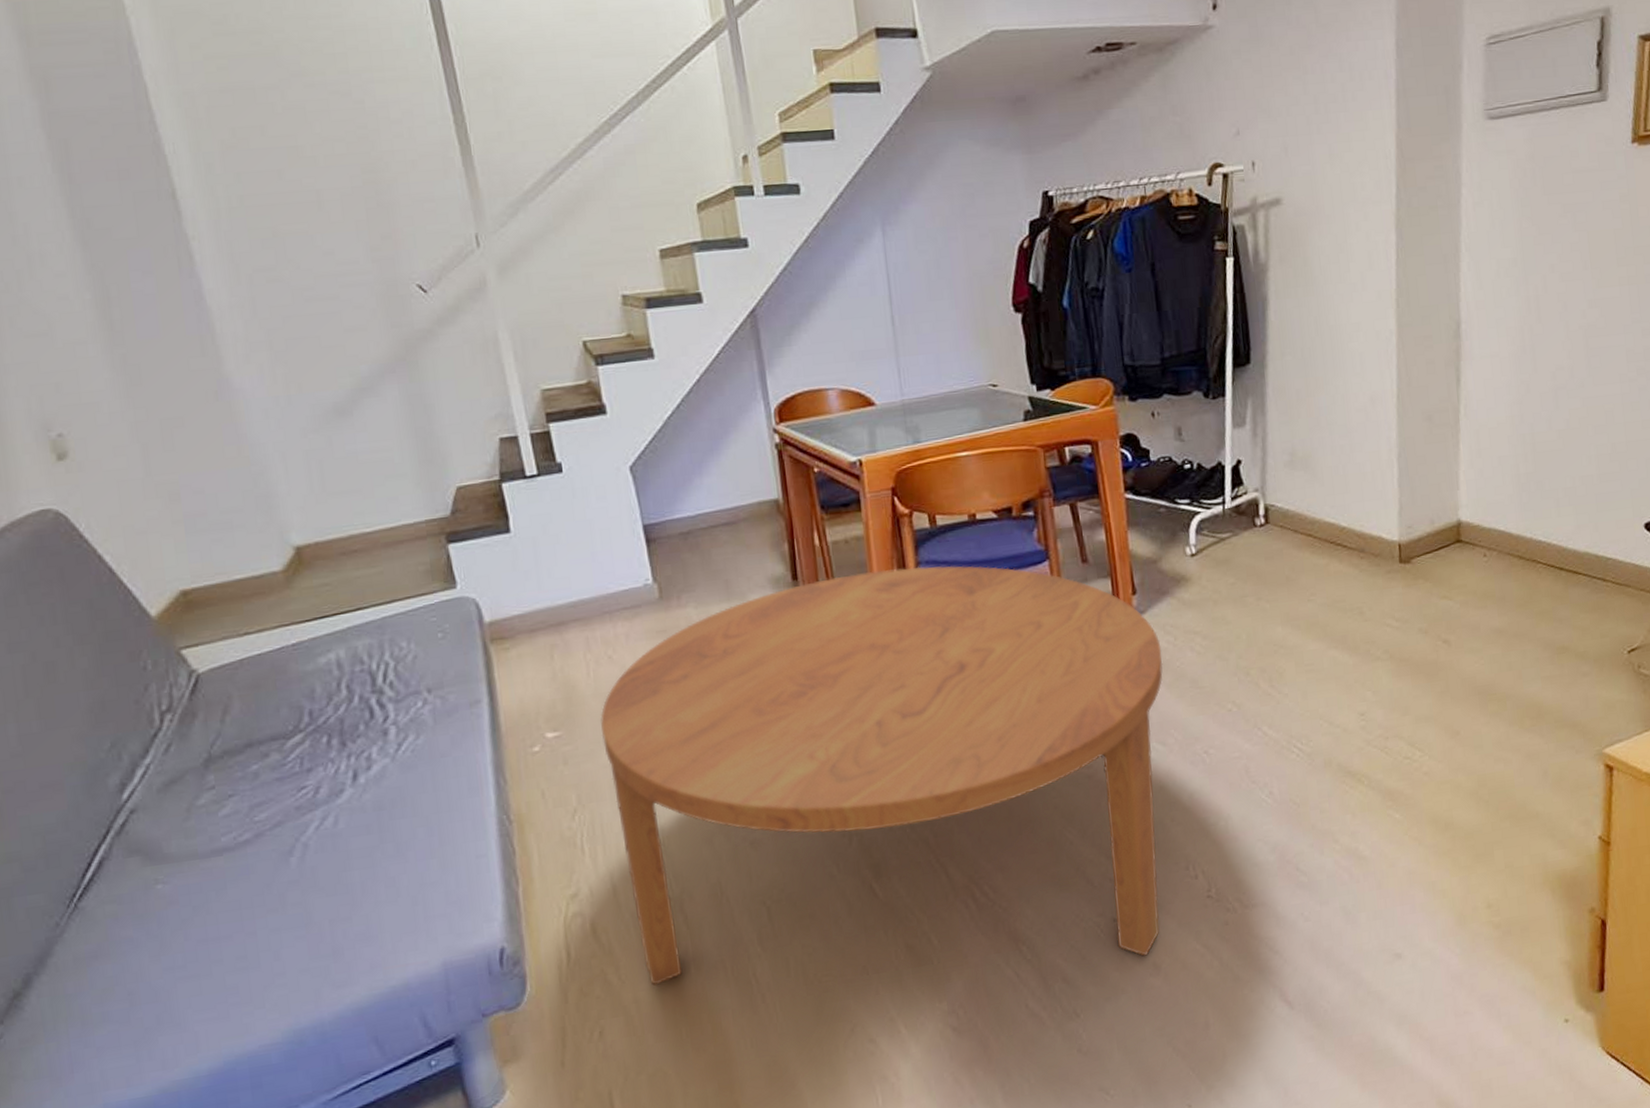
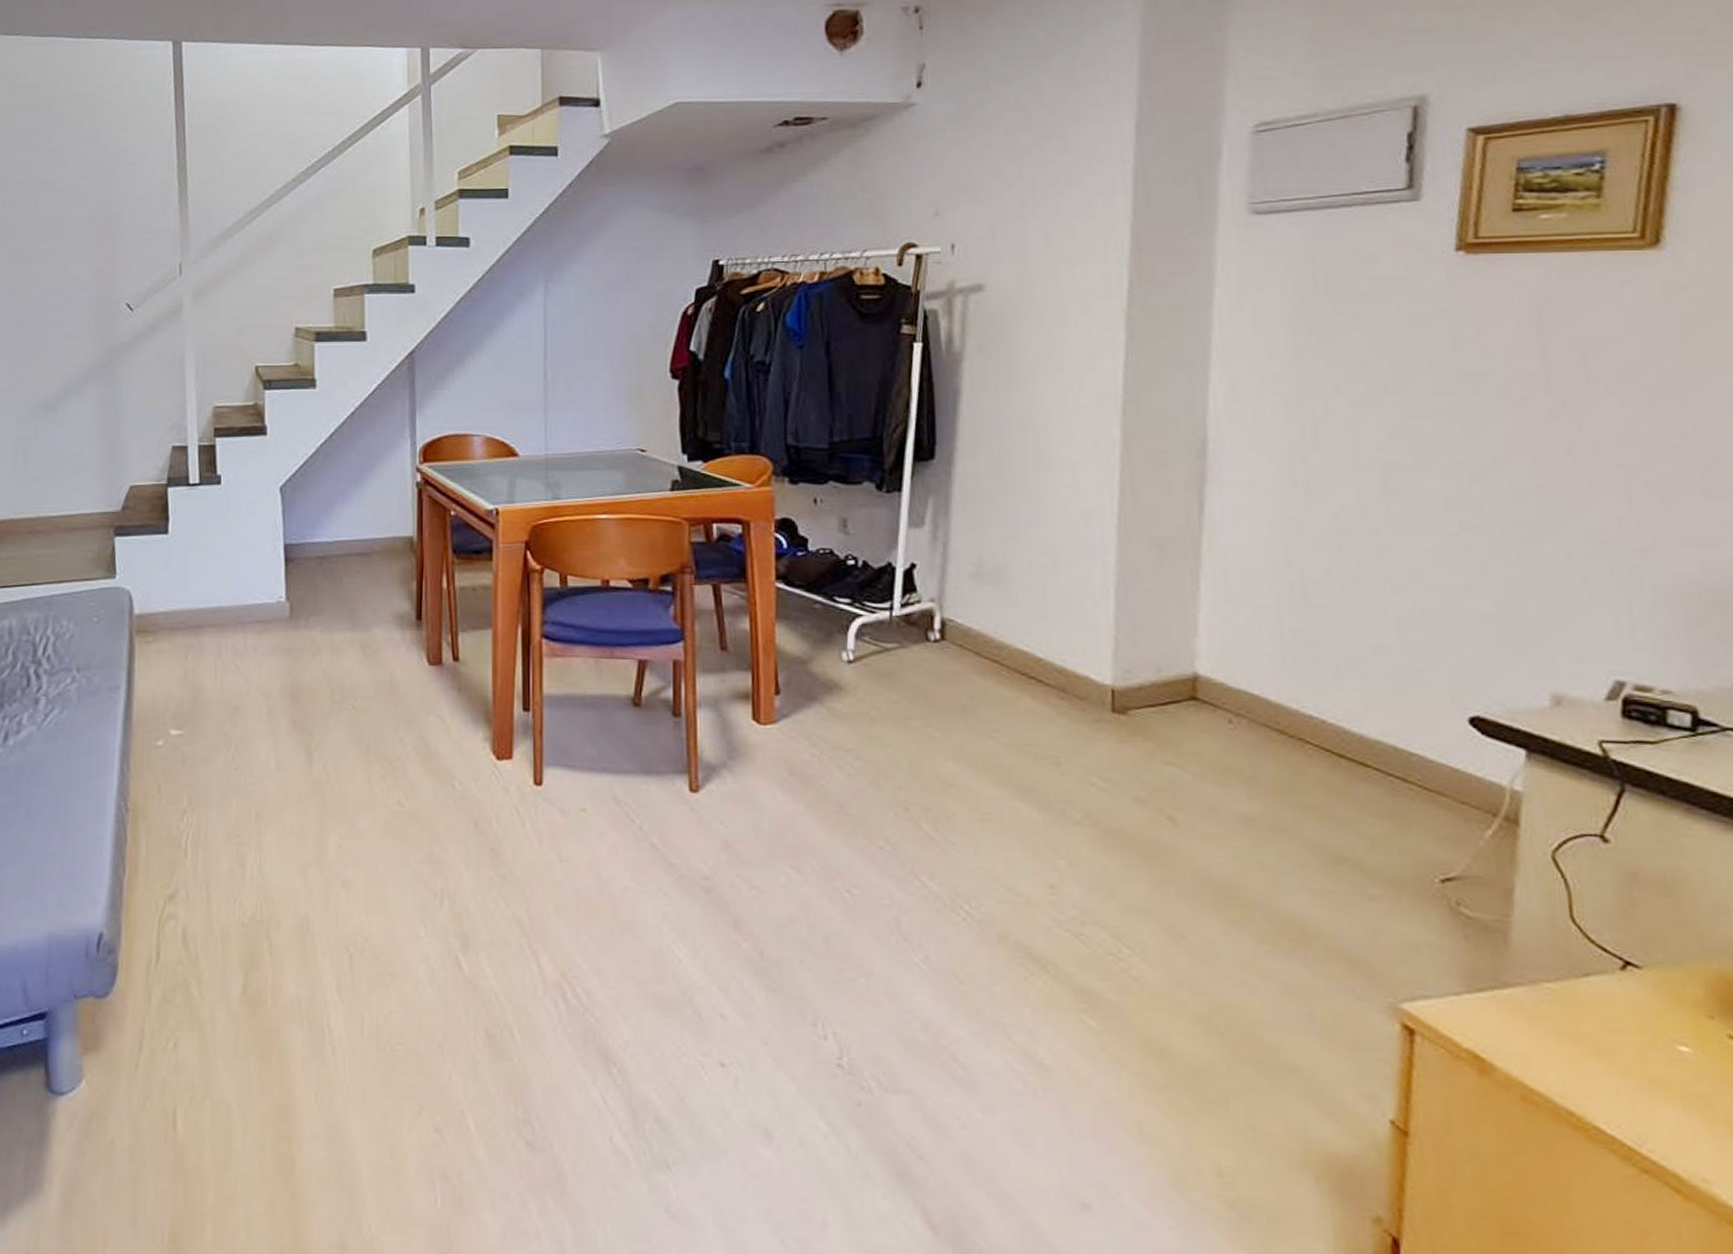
coffee table: present [600,566,1163,986] -> none [218,623,805,1118]

